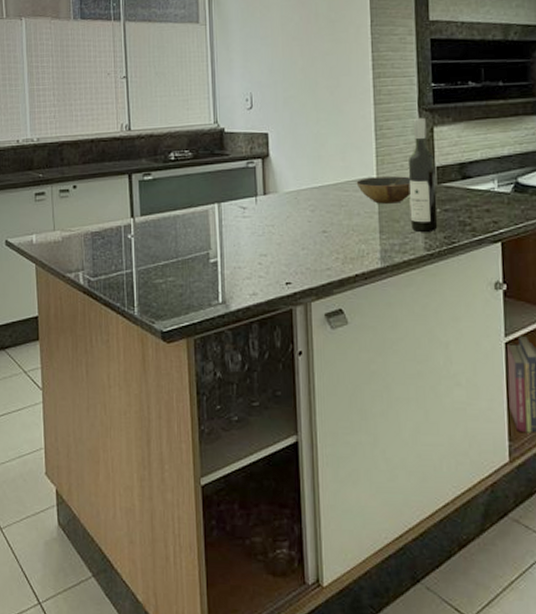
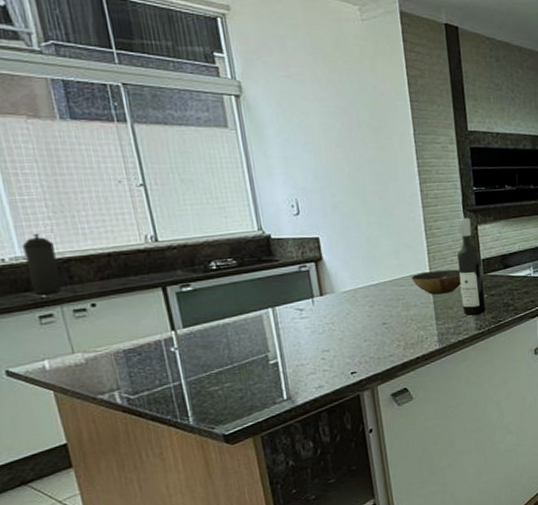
canister: none [32,118,54,173] -> present [21,233,61,294]

